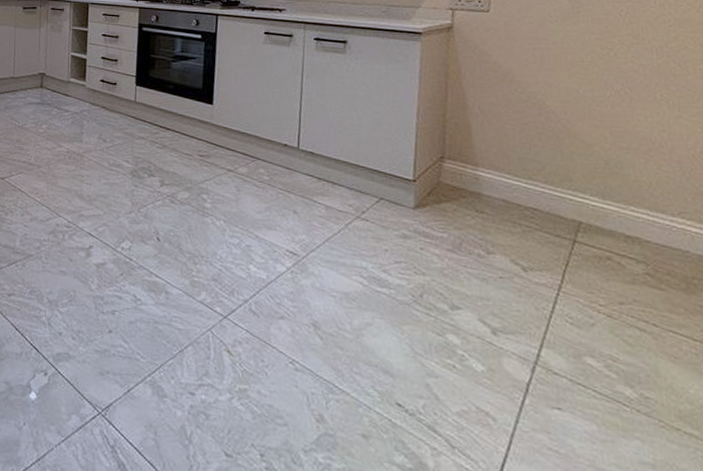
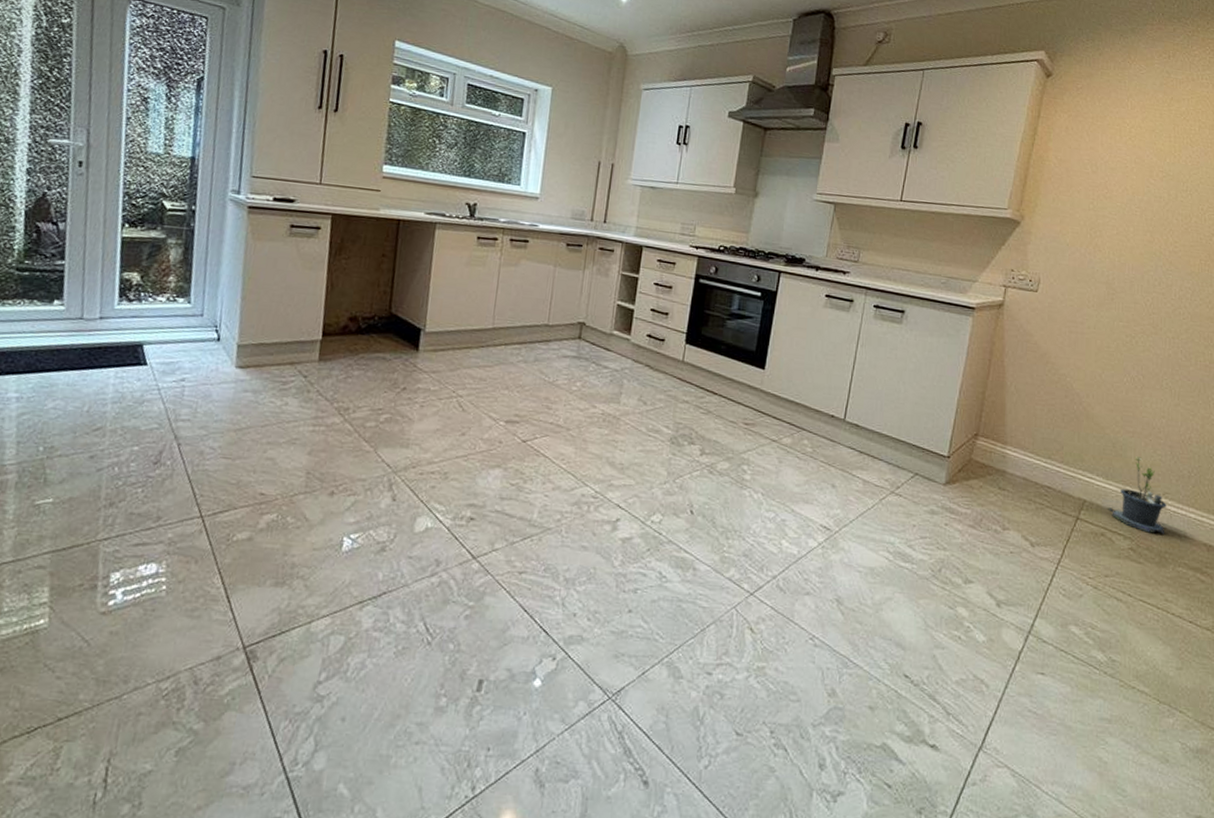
potted plant: none [610,174,689,258] -> present [1108,456,1167,535]

